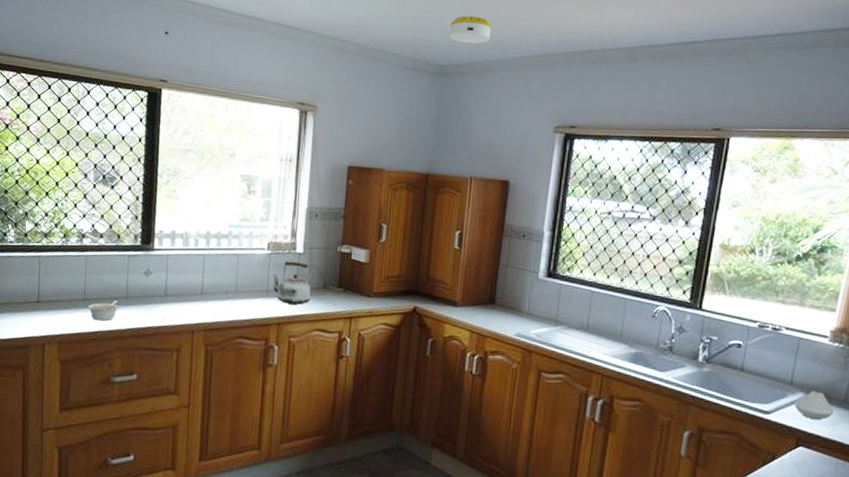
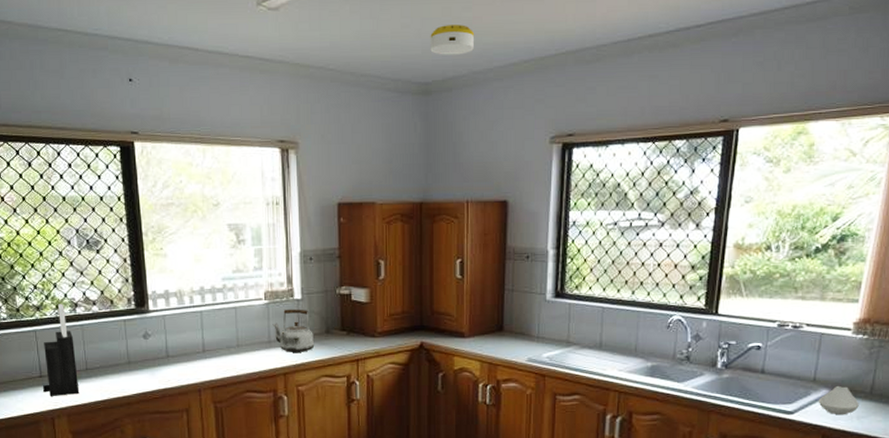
knife block: none [38,233,76,323] -> present [43,304,80,396]
legume: present [88,300,120,321] -> none [91,367,123,389]

